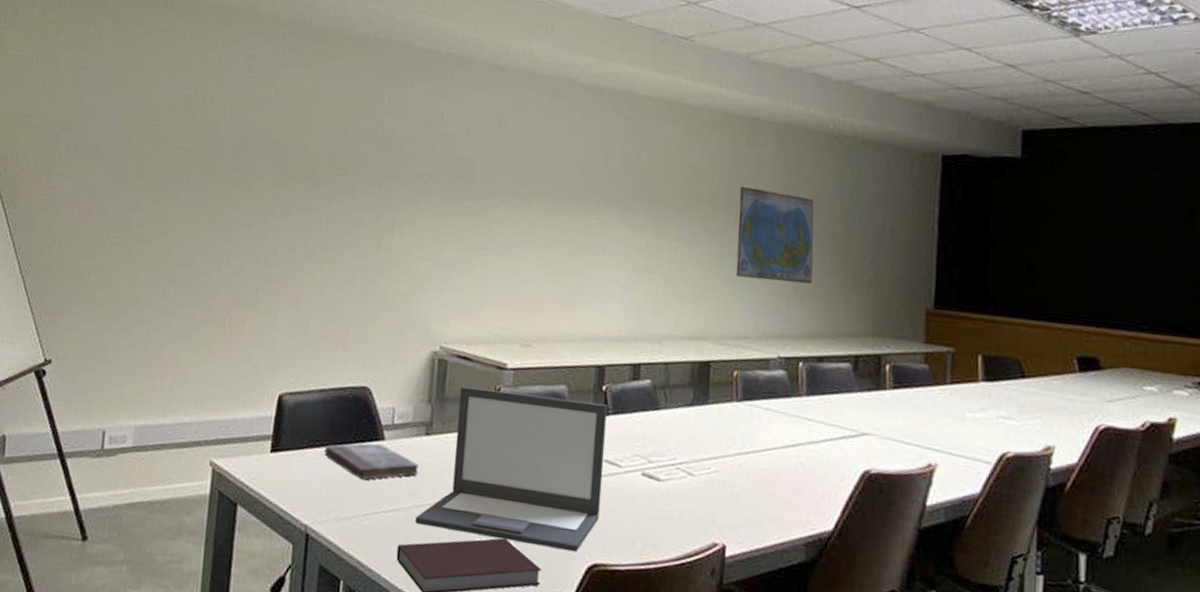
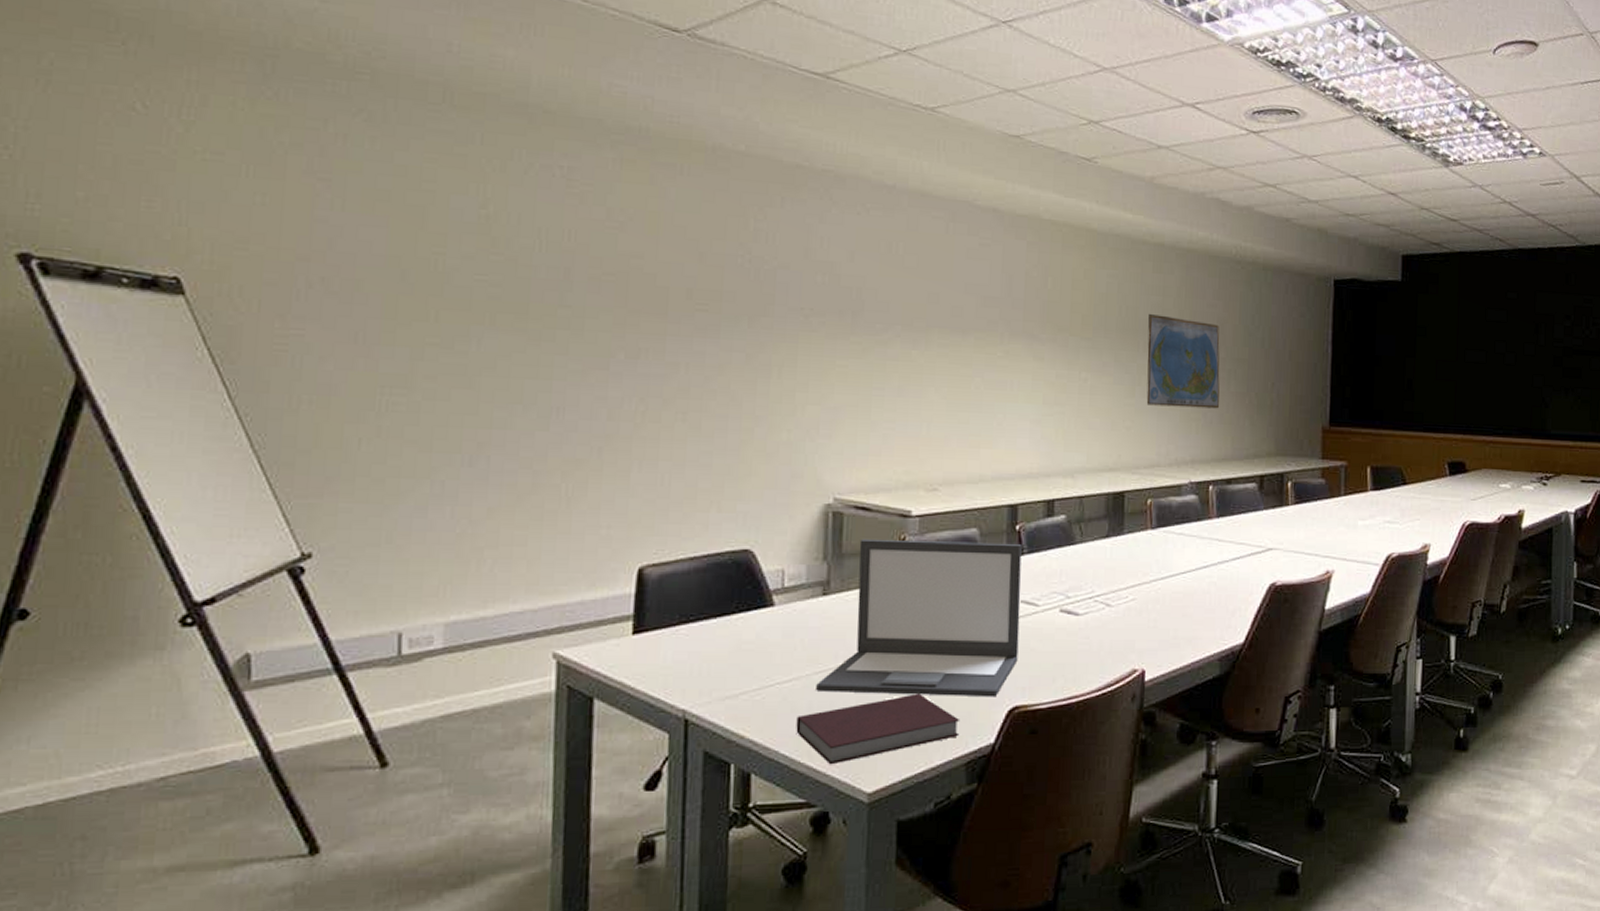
book: present [324,443,419,480] -> none [701,610,817,651]

